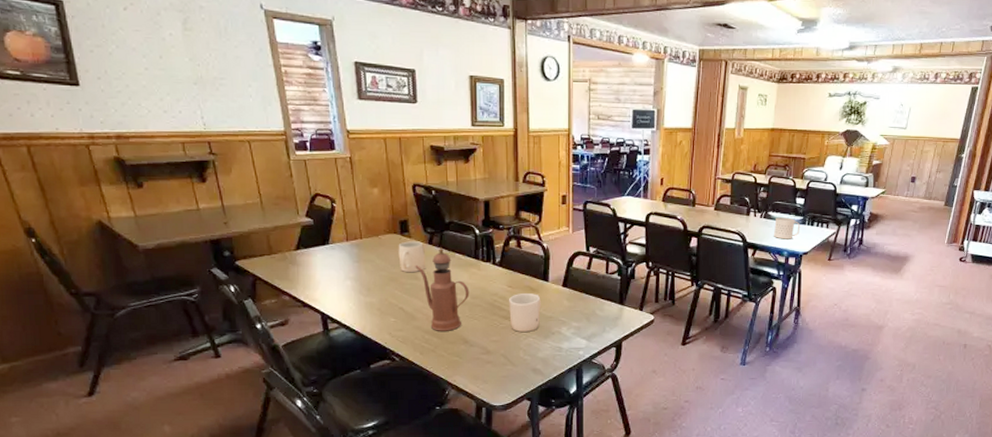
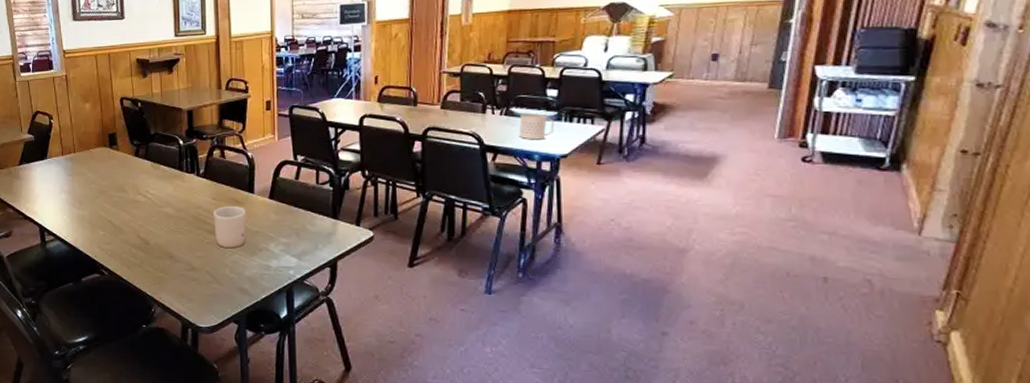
mug: present [398,241,425,273] -> none [107,154,132,186]
coffeepot: present [415,247,470,331] -> none [123,159,174,245]

